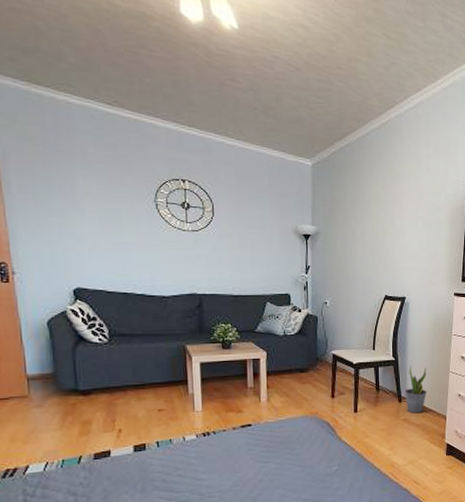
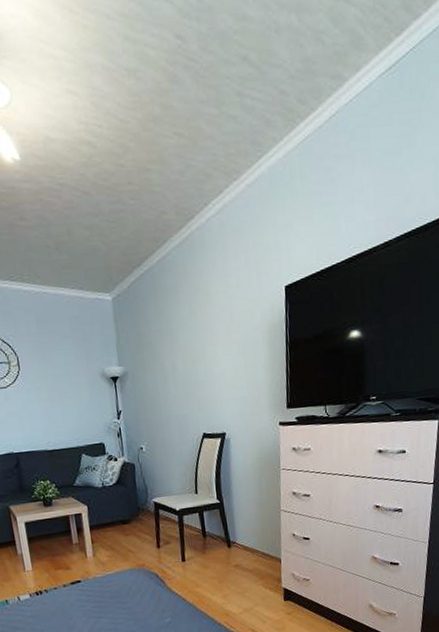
potted plant: present [405,365,427,414] -> none [233,507,258,558]

